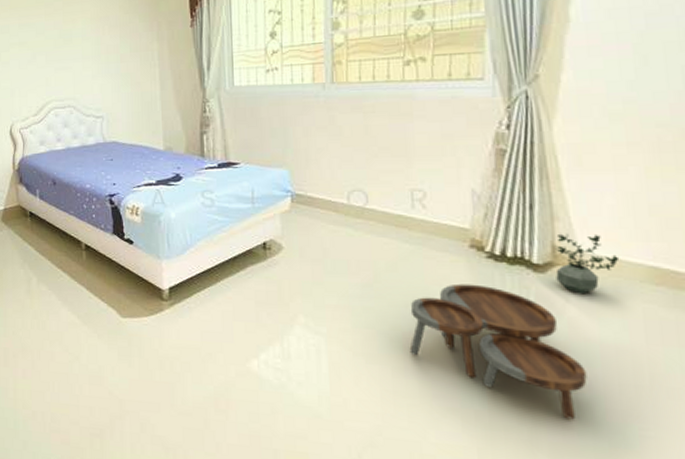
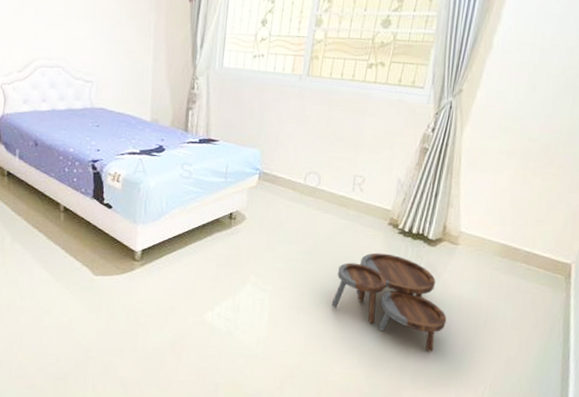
potted plant: present [555,233,620,295] -> none [441,217,485,263]

